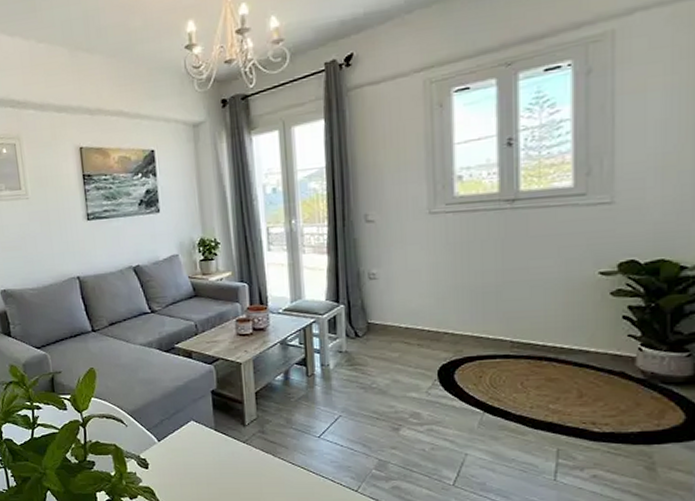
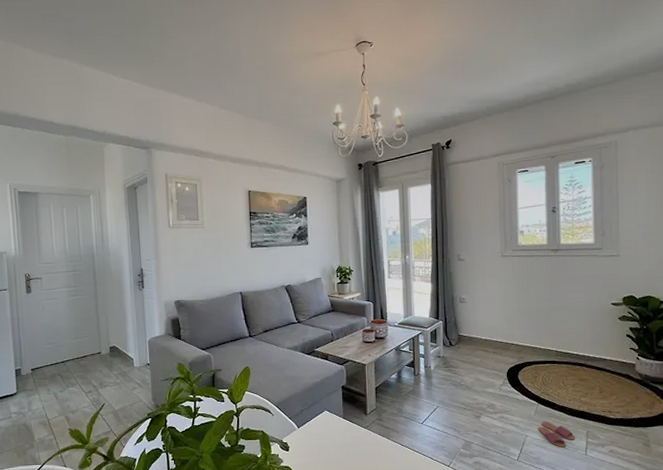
slippers: none [484,435,539,470] -> present [538,421,575,447]

